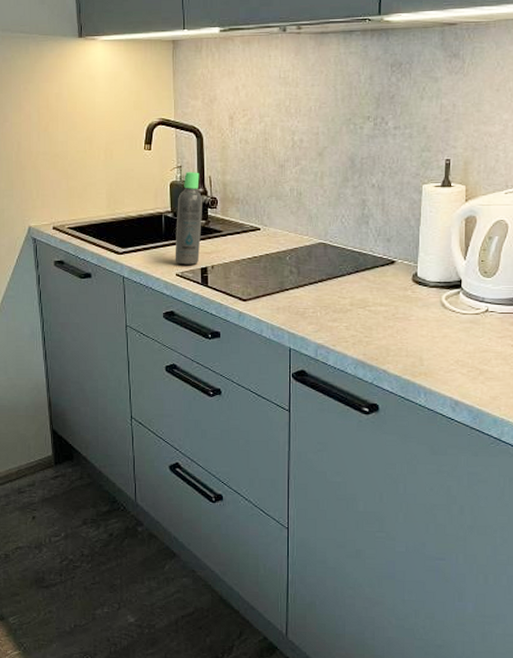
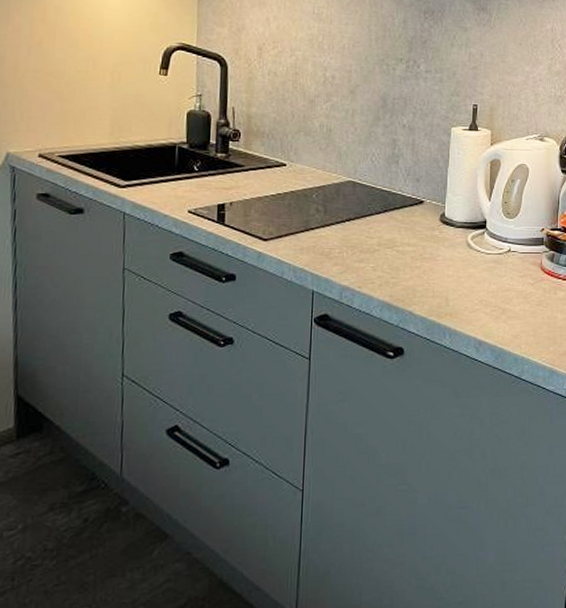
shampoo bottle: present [175,172,203,265] -> none [187,101,224,201]

